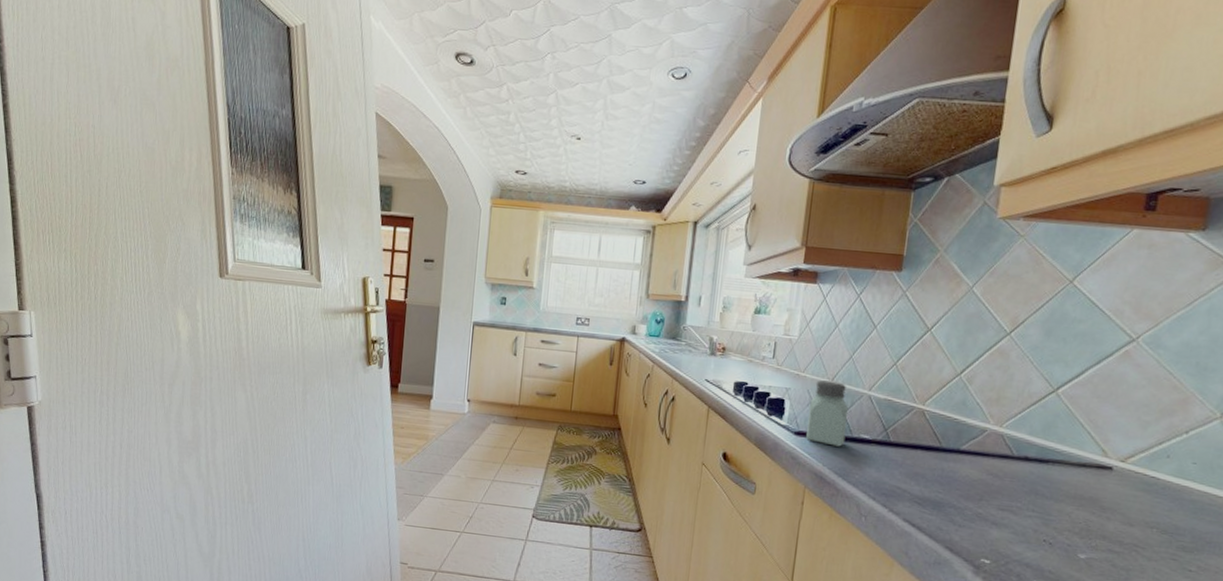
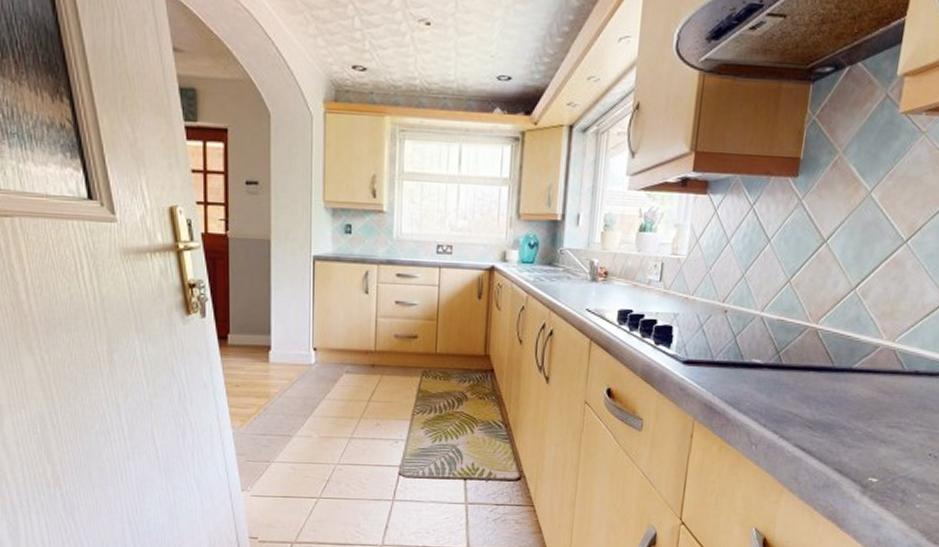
saltshaker: present [806,380,849,447] -> none [696,303,741,374]

